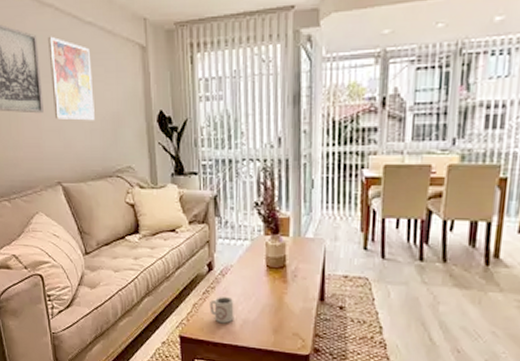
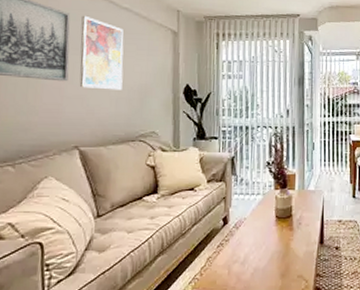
cup: present [210,296,234,324] -> none [223,247,246,274]

